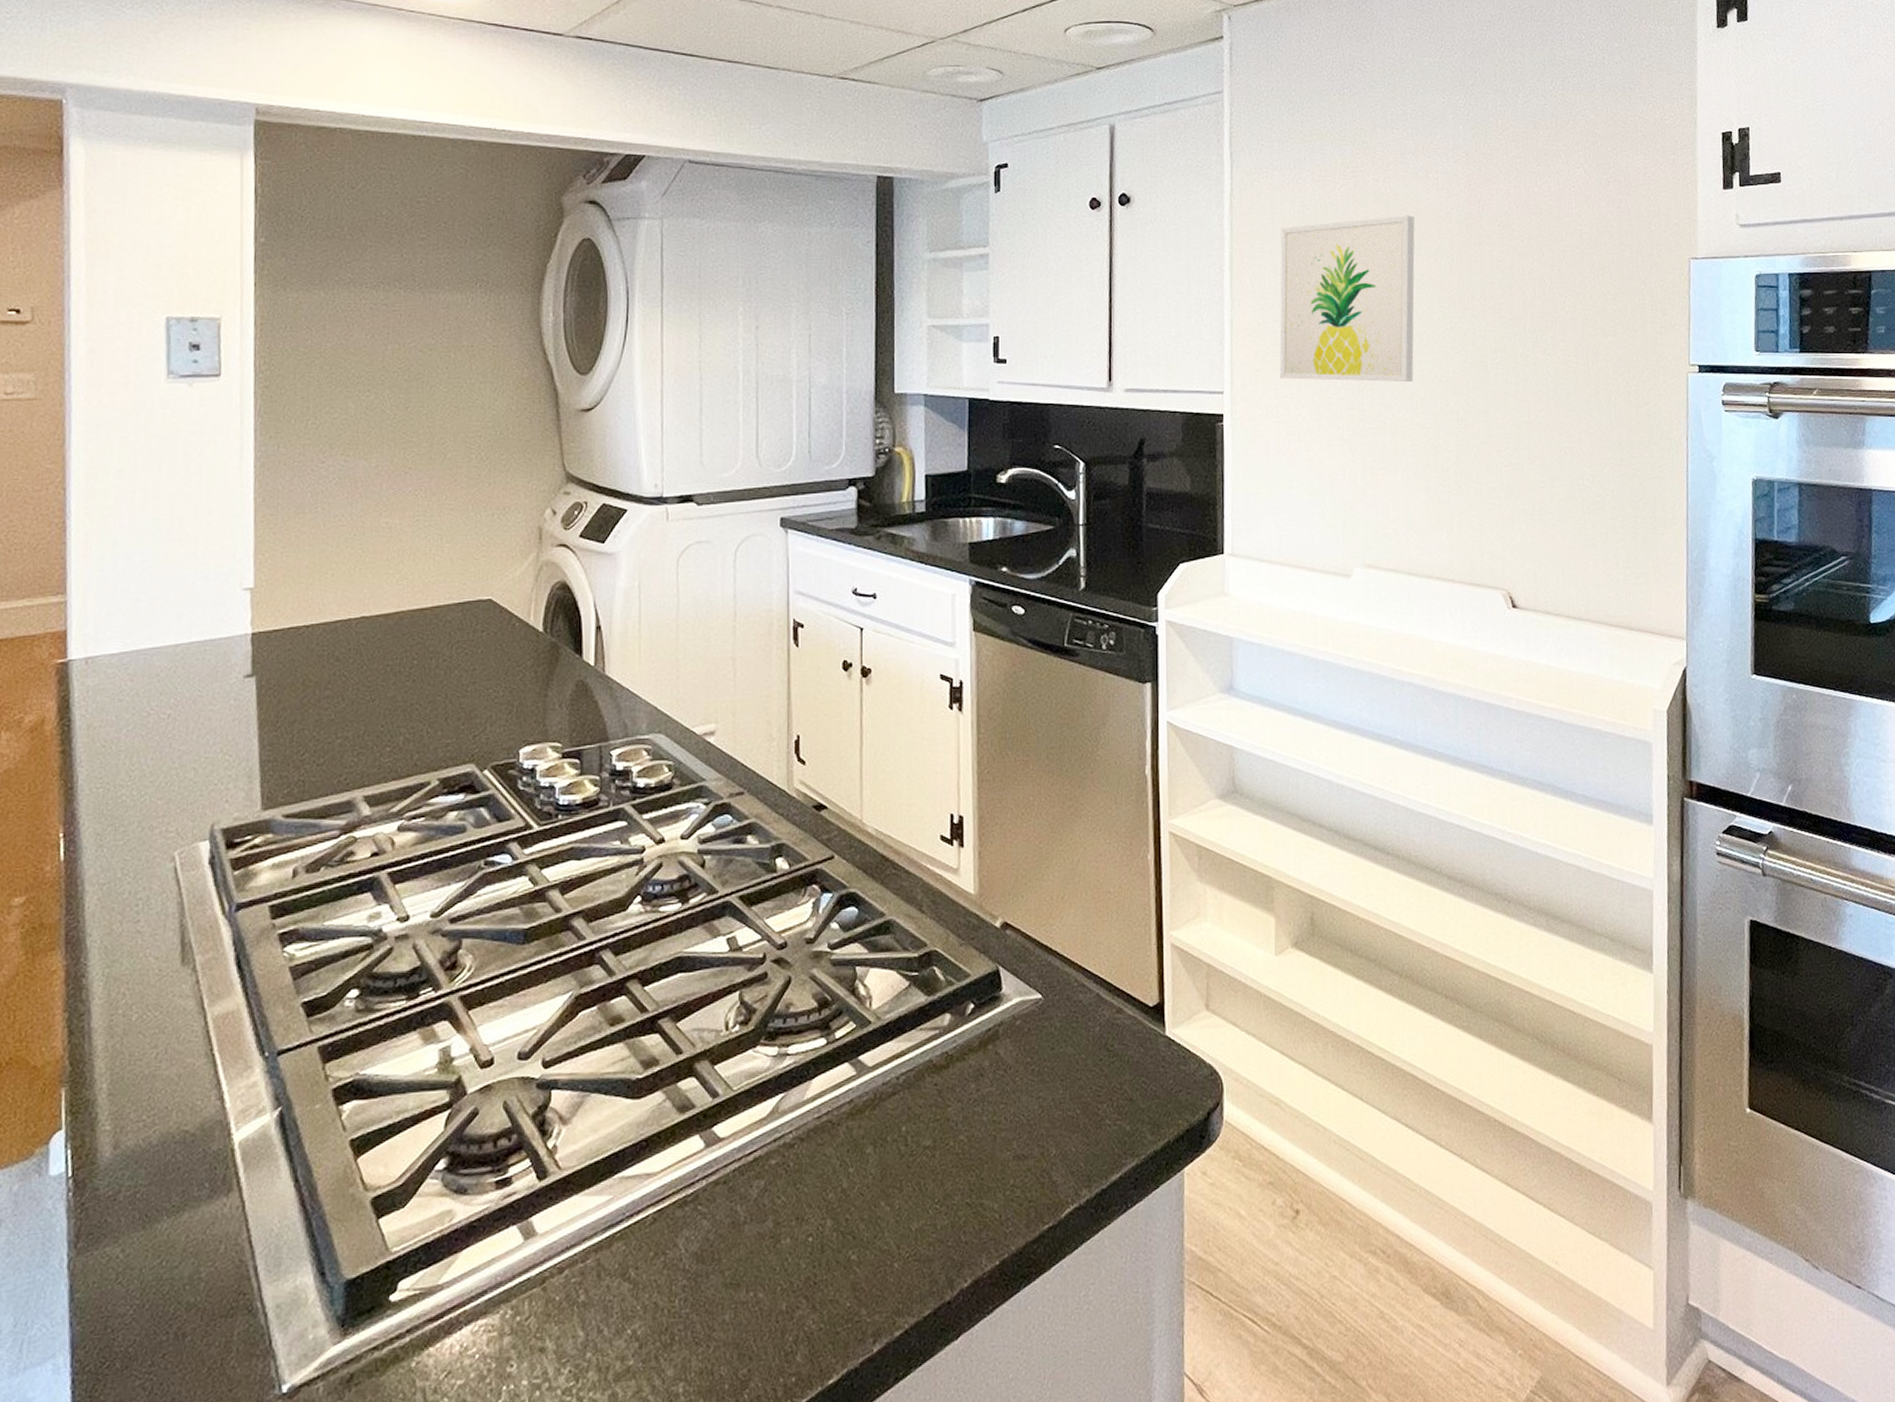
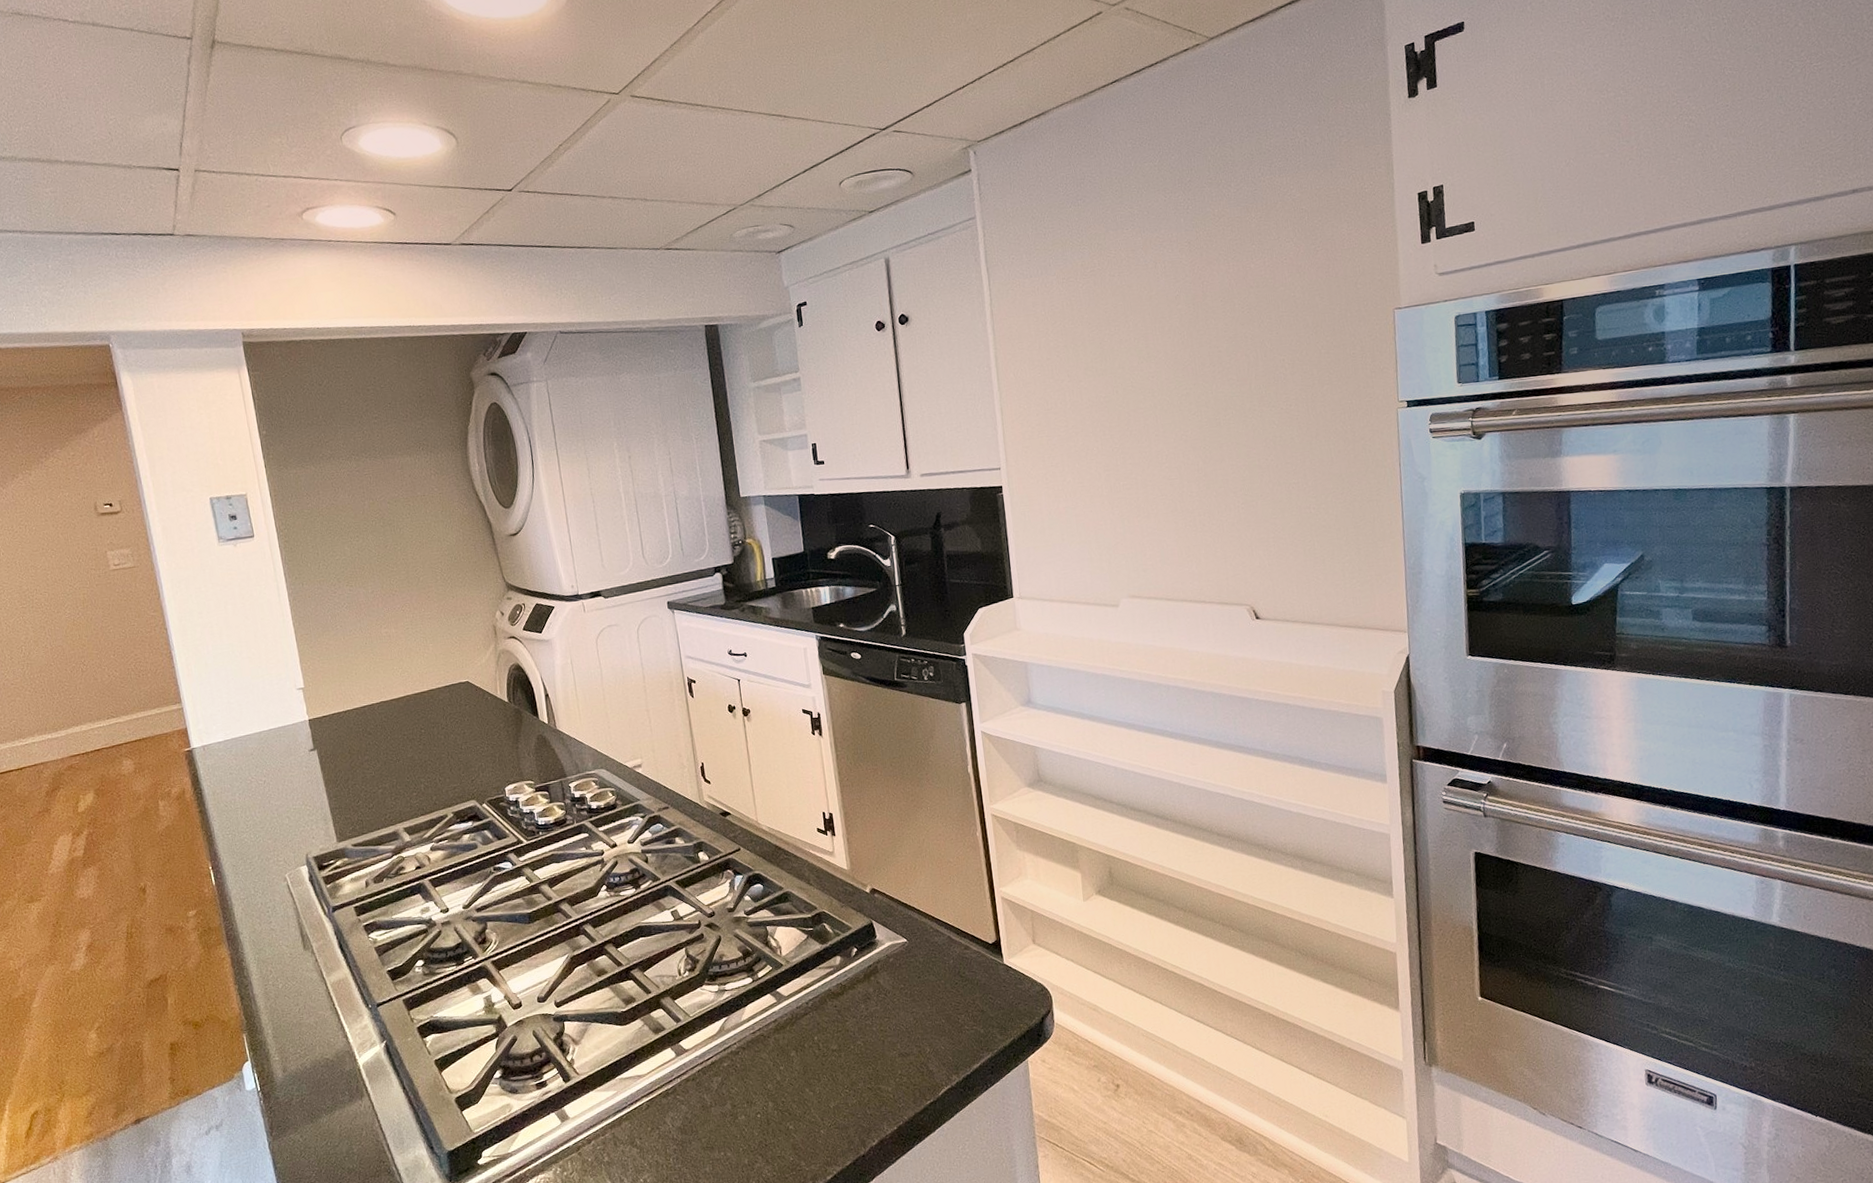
wall art: present [1279,215,1415,383] -> none [1035,302,1158,452]

